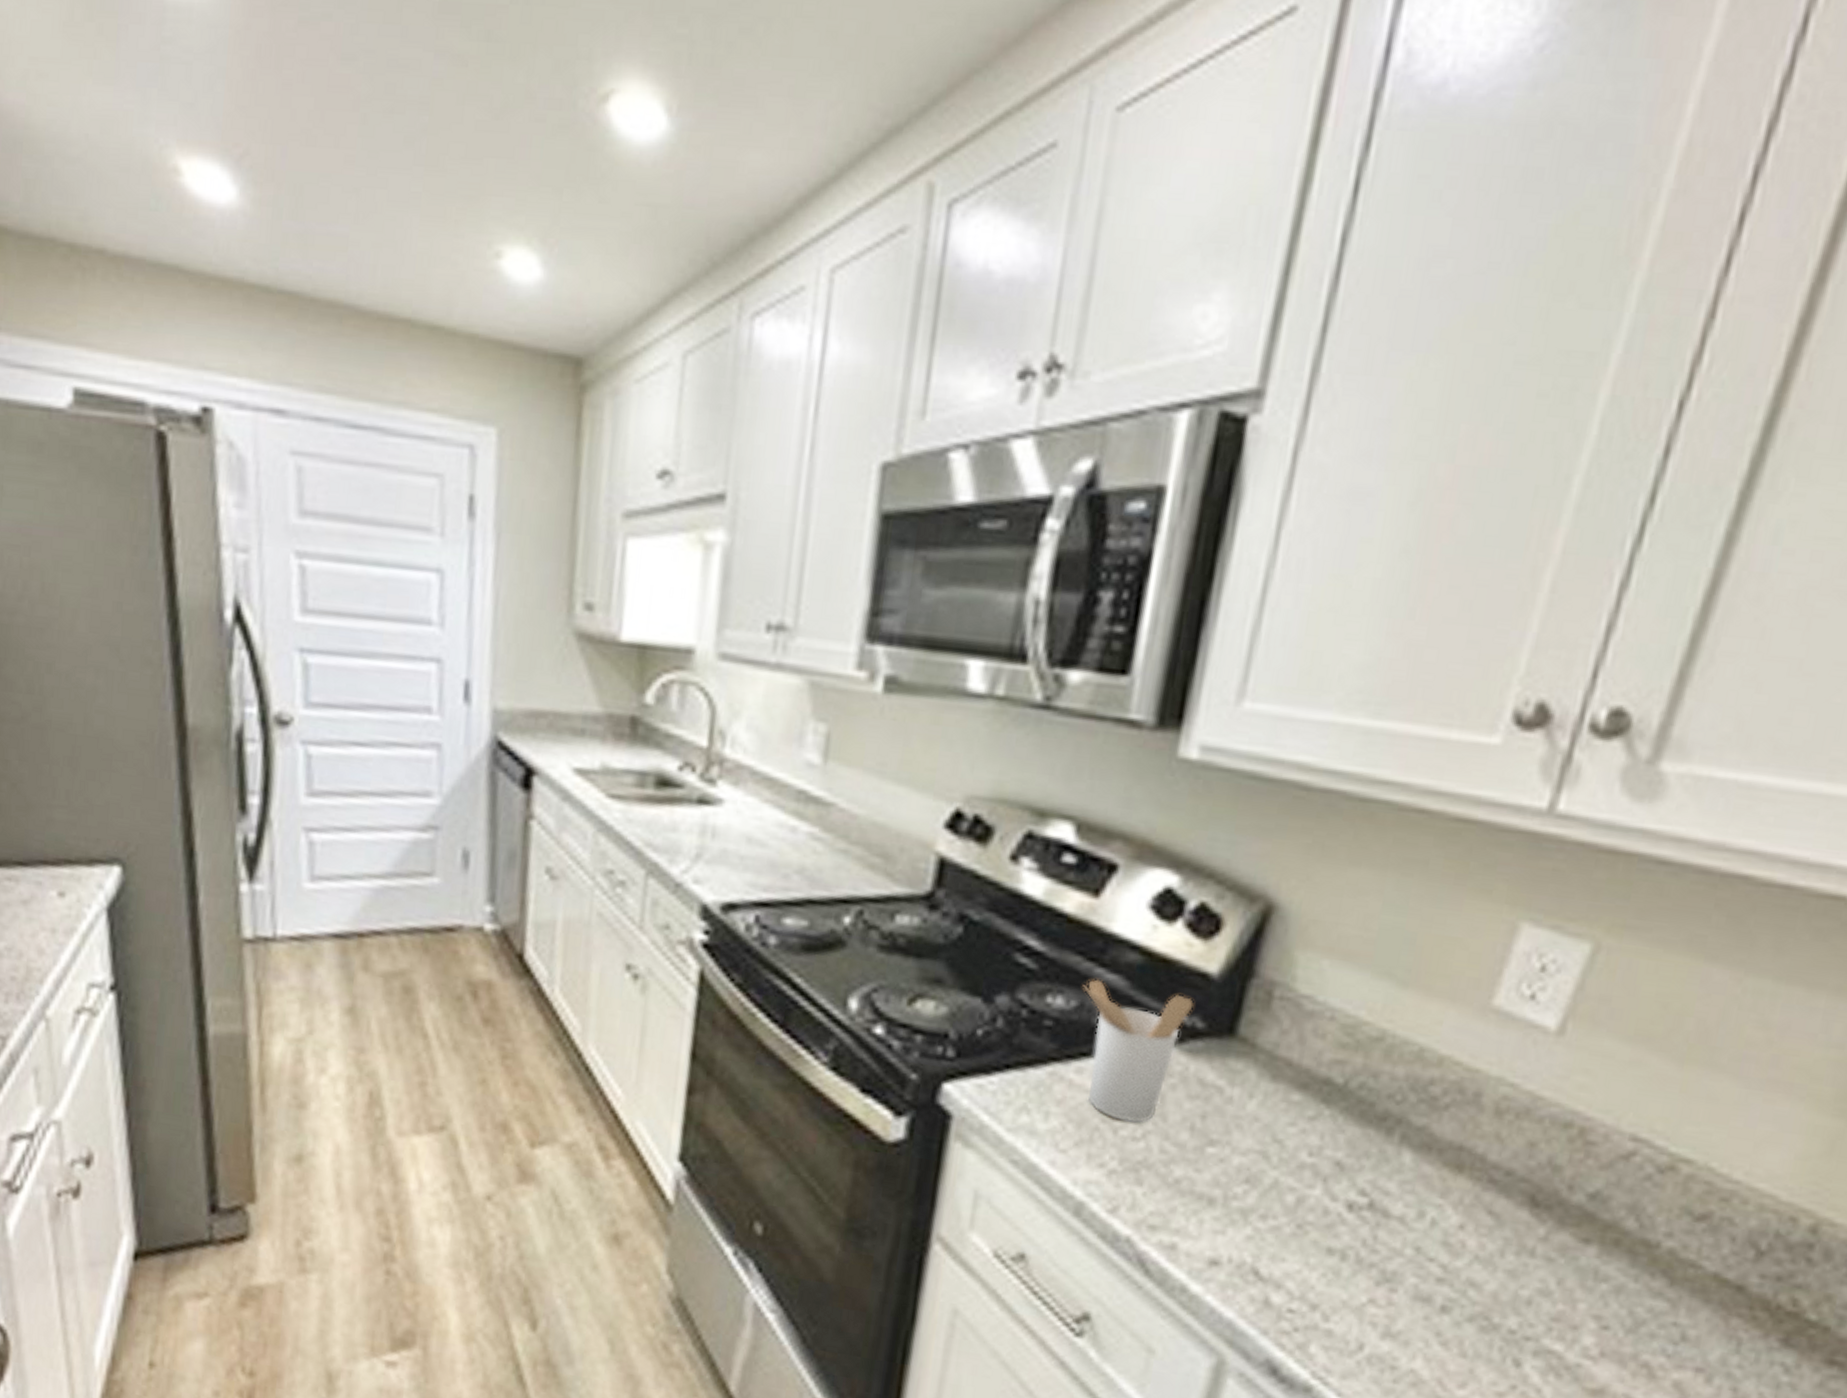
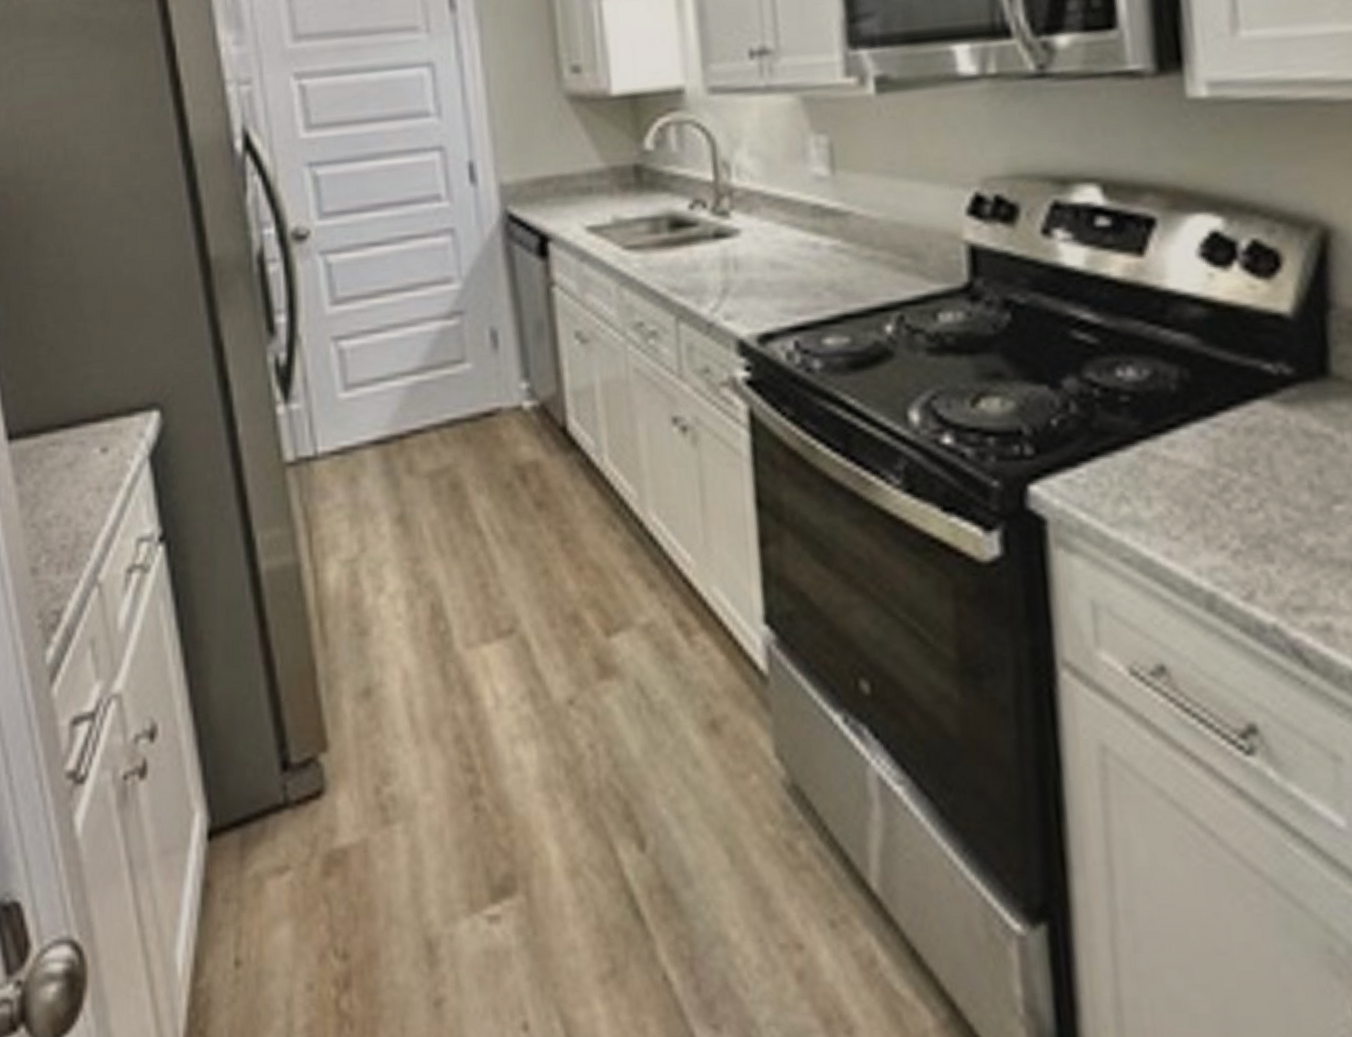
utensil holder: present [1083,979,1194,1123] -> none [1151,341,1275,493]

